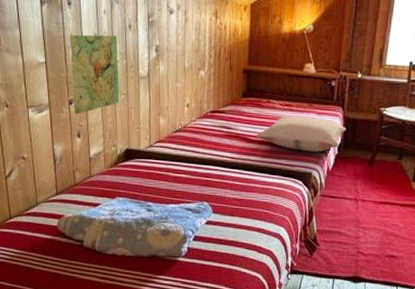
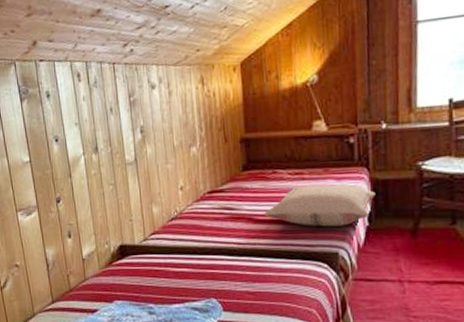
topographical map: present [69,34,119,114] -> none [51,122,107,213]

